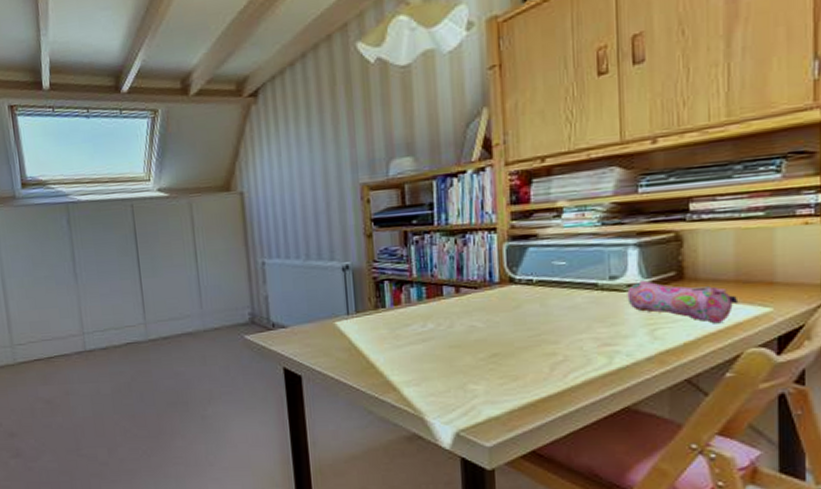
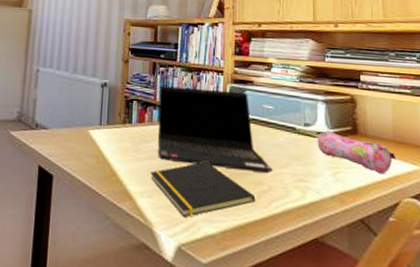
laptop computer: none [415,250,569,344] -> present [158,86,273,173]
notepad: none [415,337,548,401] -> present [151,161,256,217]

